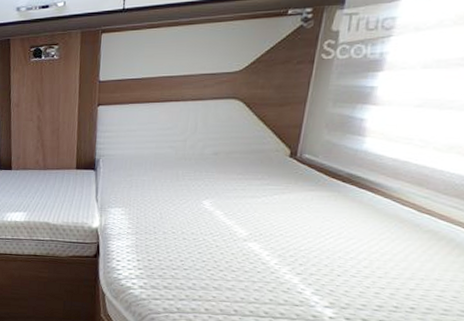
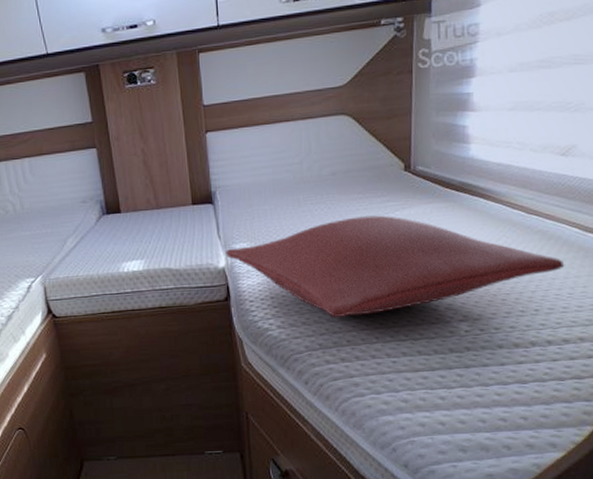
pillow: none [100,196,454,288] -> present [225,215,565,317]

